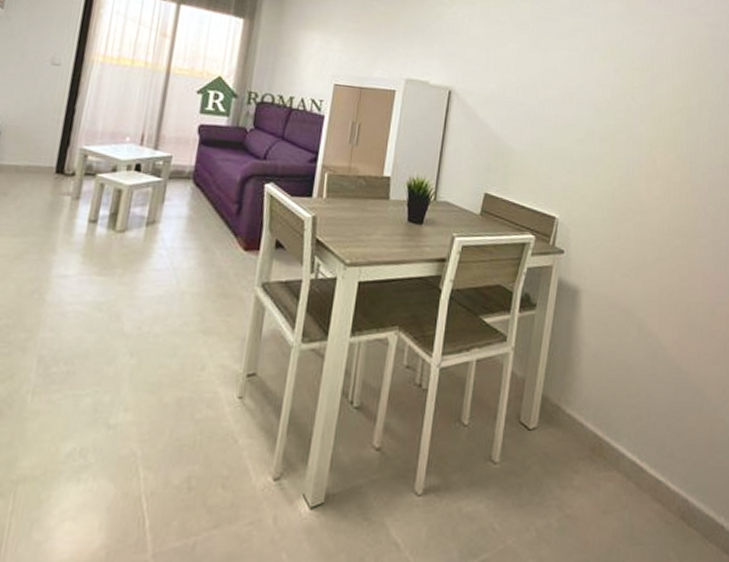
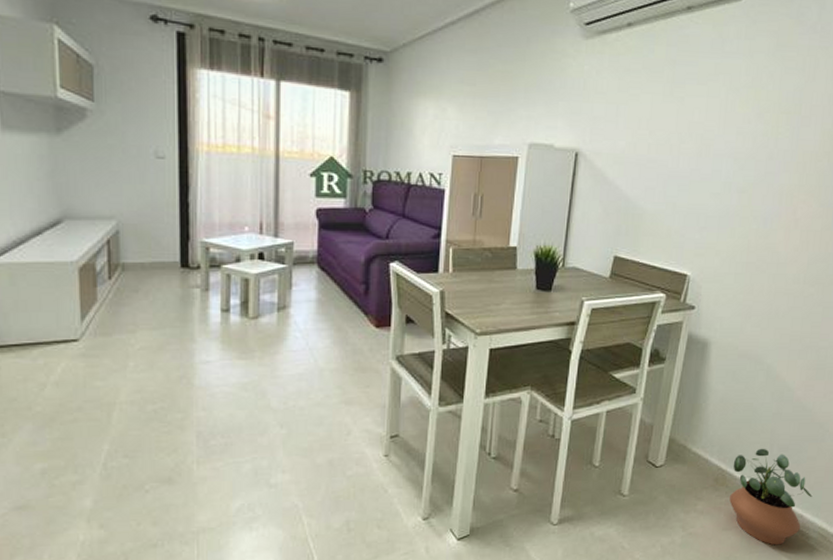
potted plant: none [608,414,696,537] -> present [729,448,813,546]

